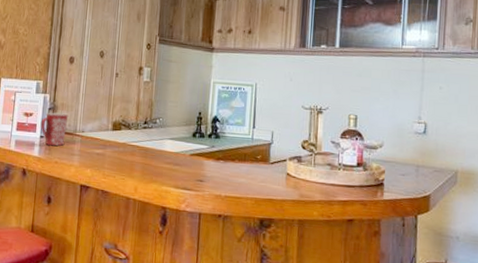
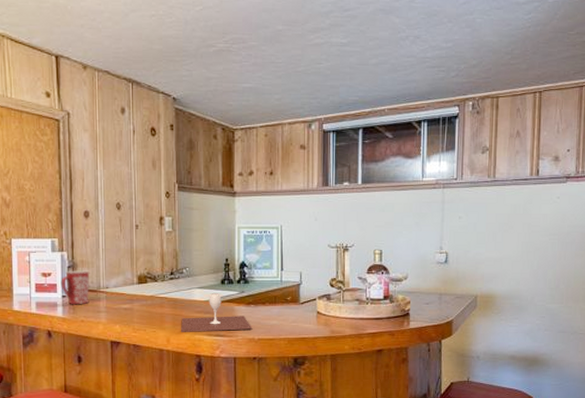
wine glass: none [149,145,220,186] -> present [181,293,253,332]

